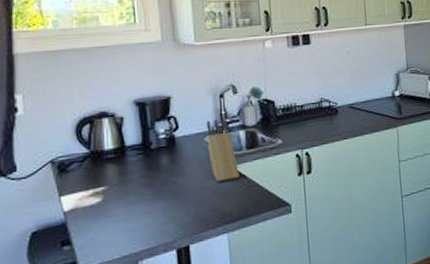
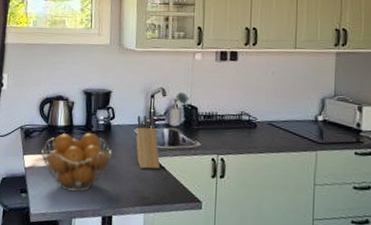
fruit basket: none [85,151,181,229] -> present [41,132,112,192]

